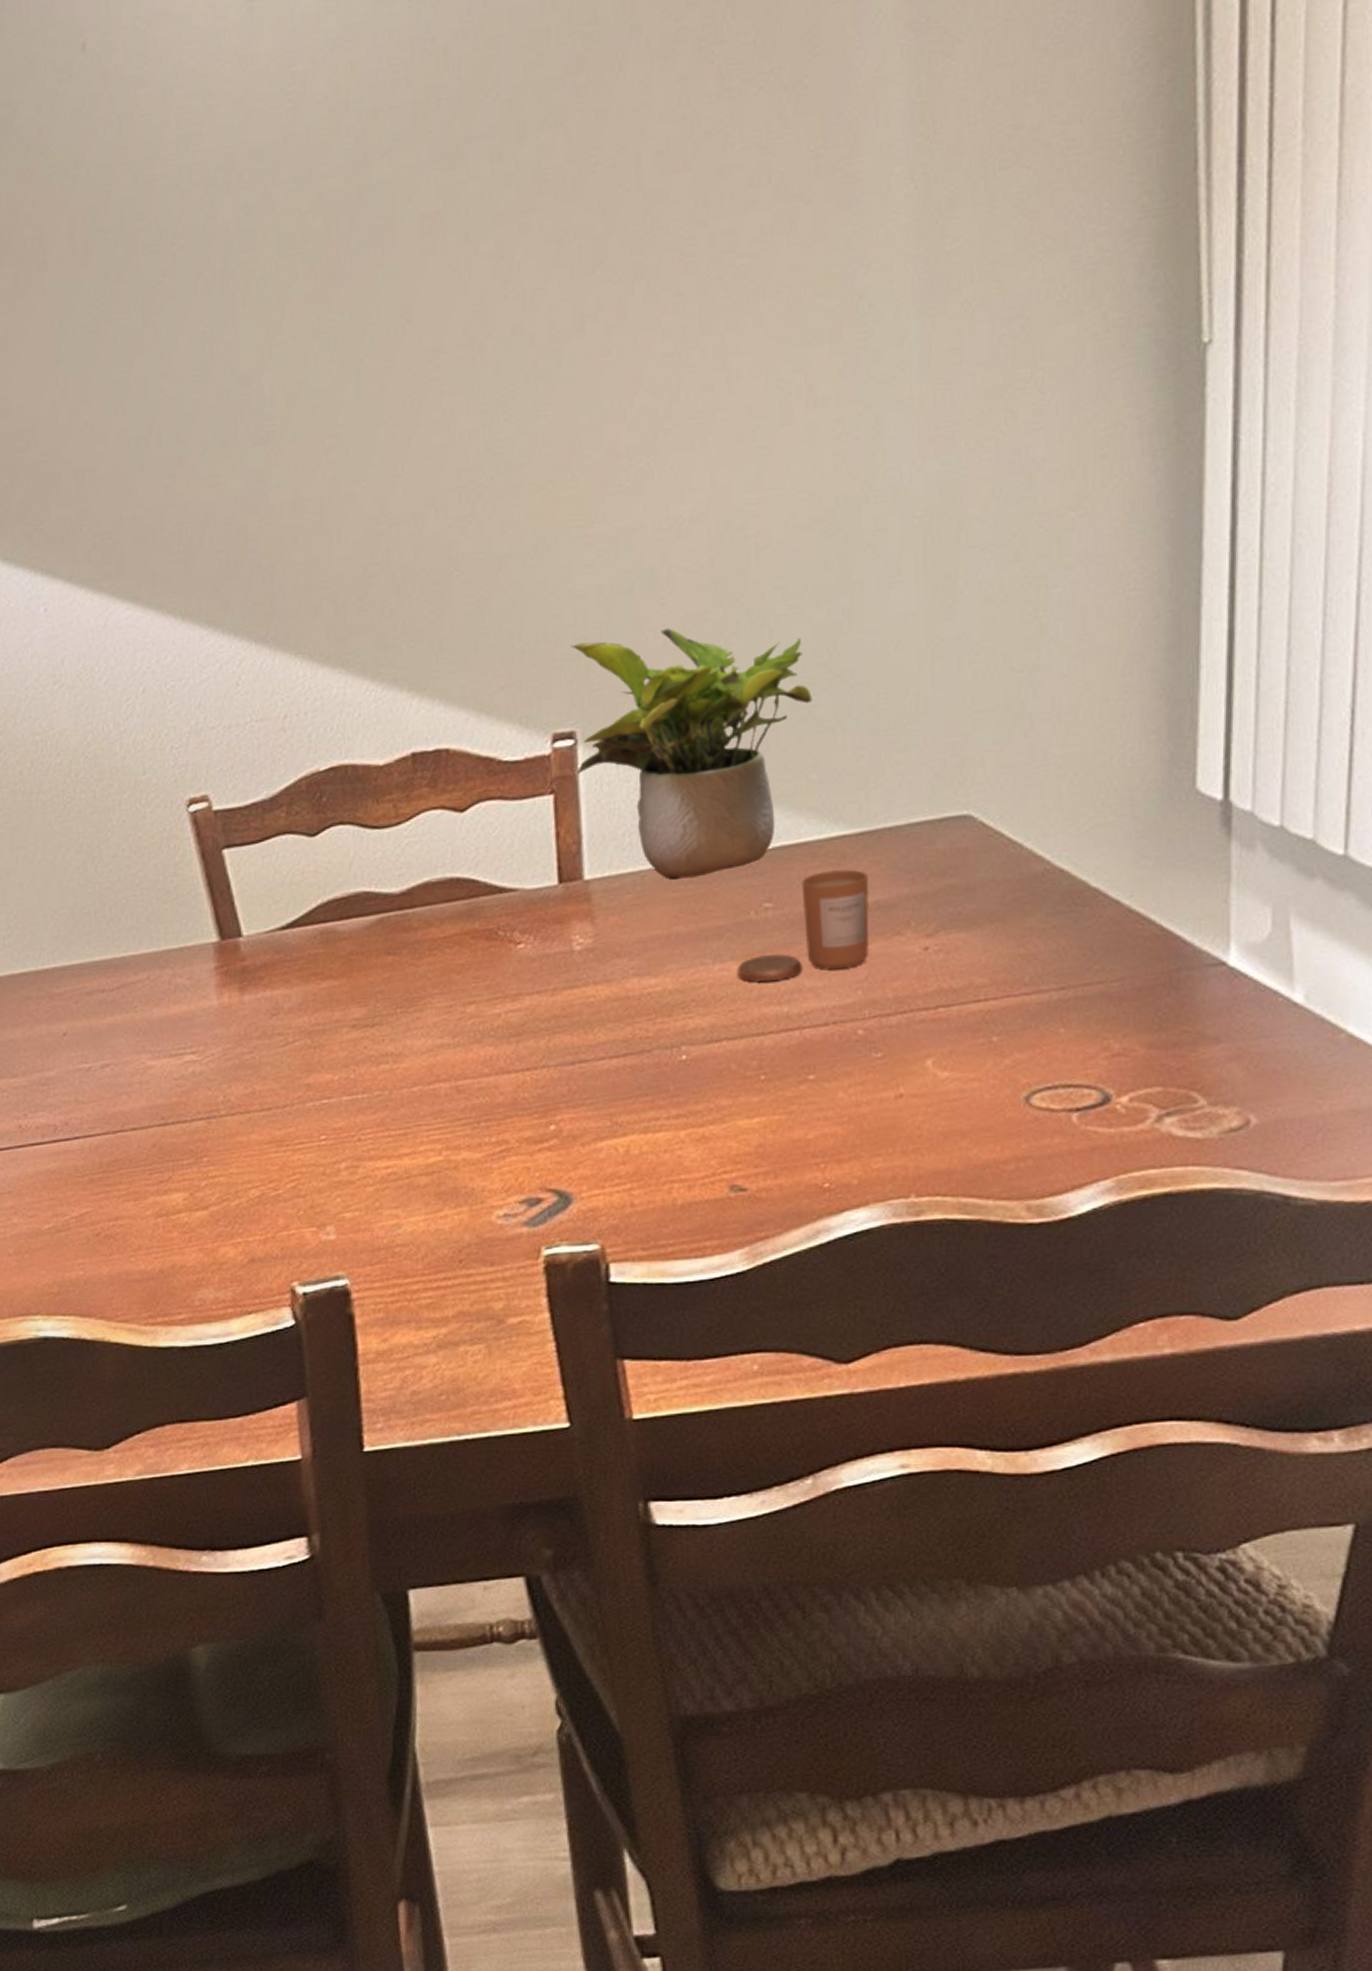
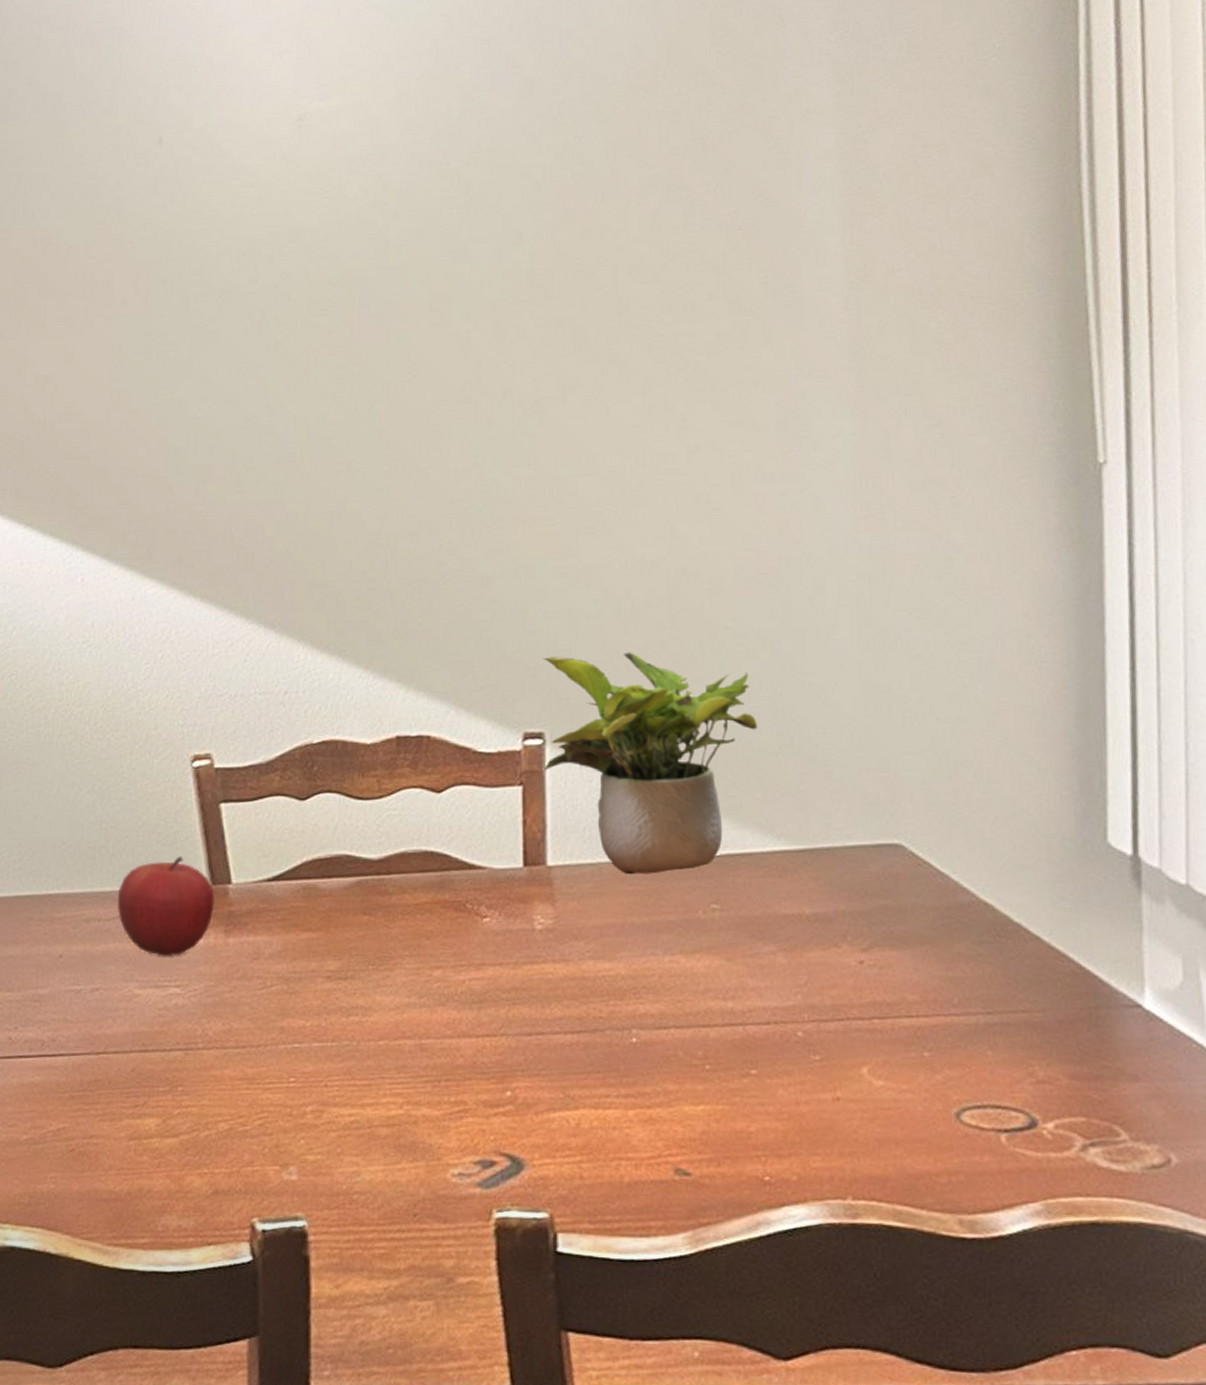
fruit: none [119,912,226,1023] -> present [117,856,215,956]
candle: present [737,869,870,982] -> none [686,880,809,977]

